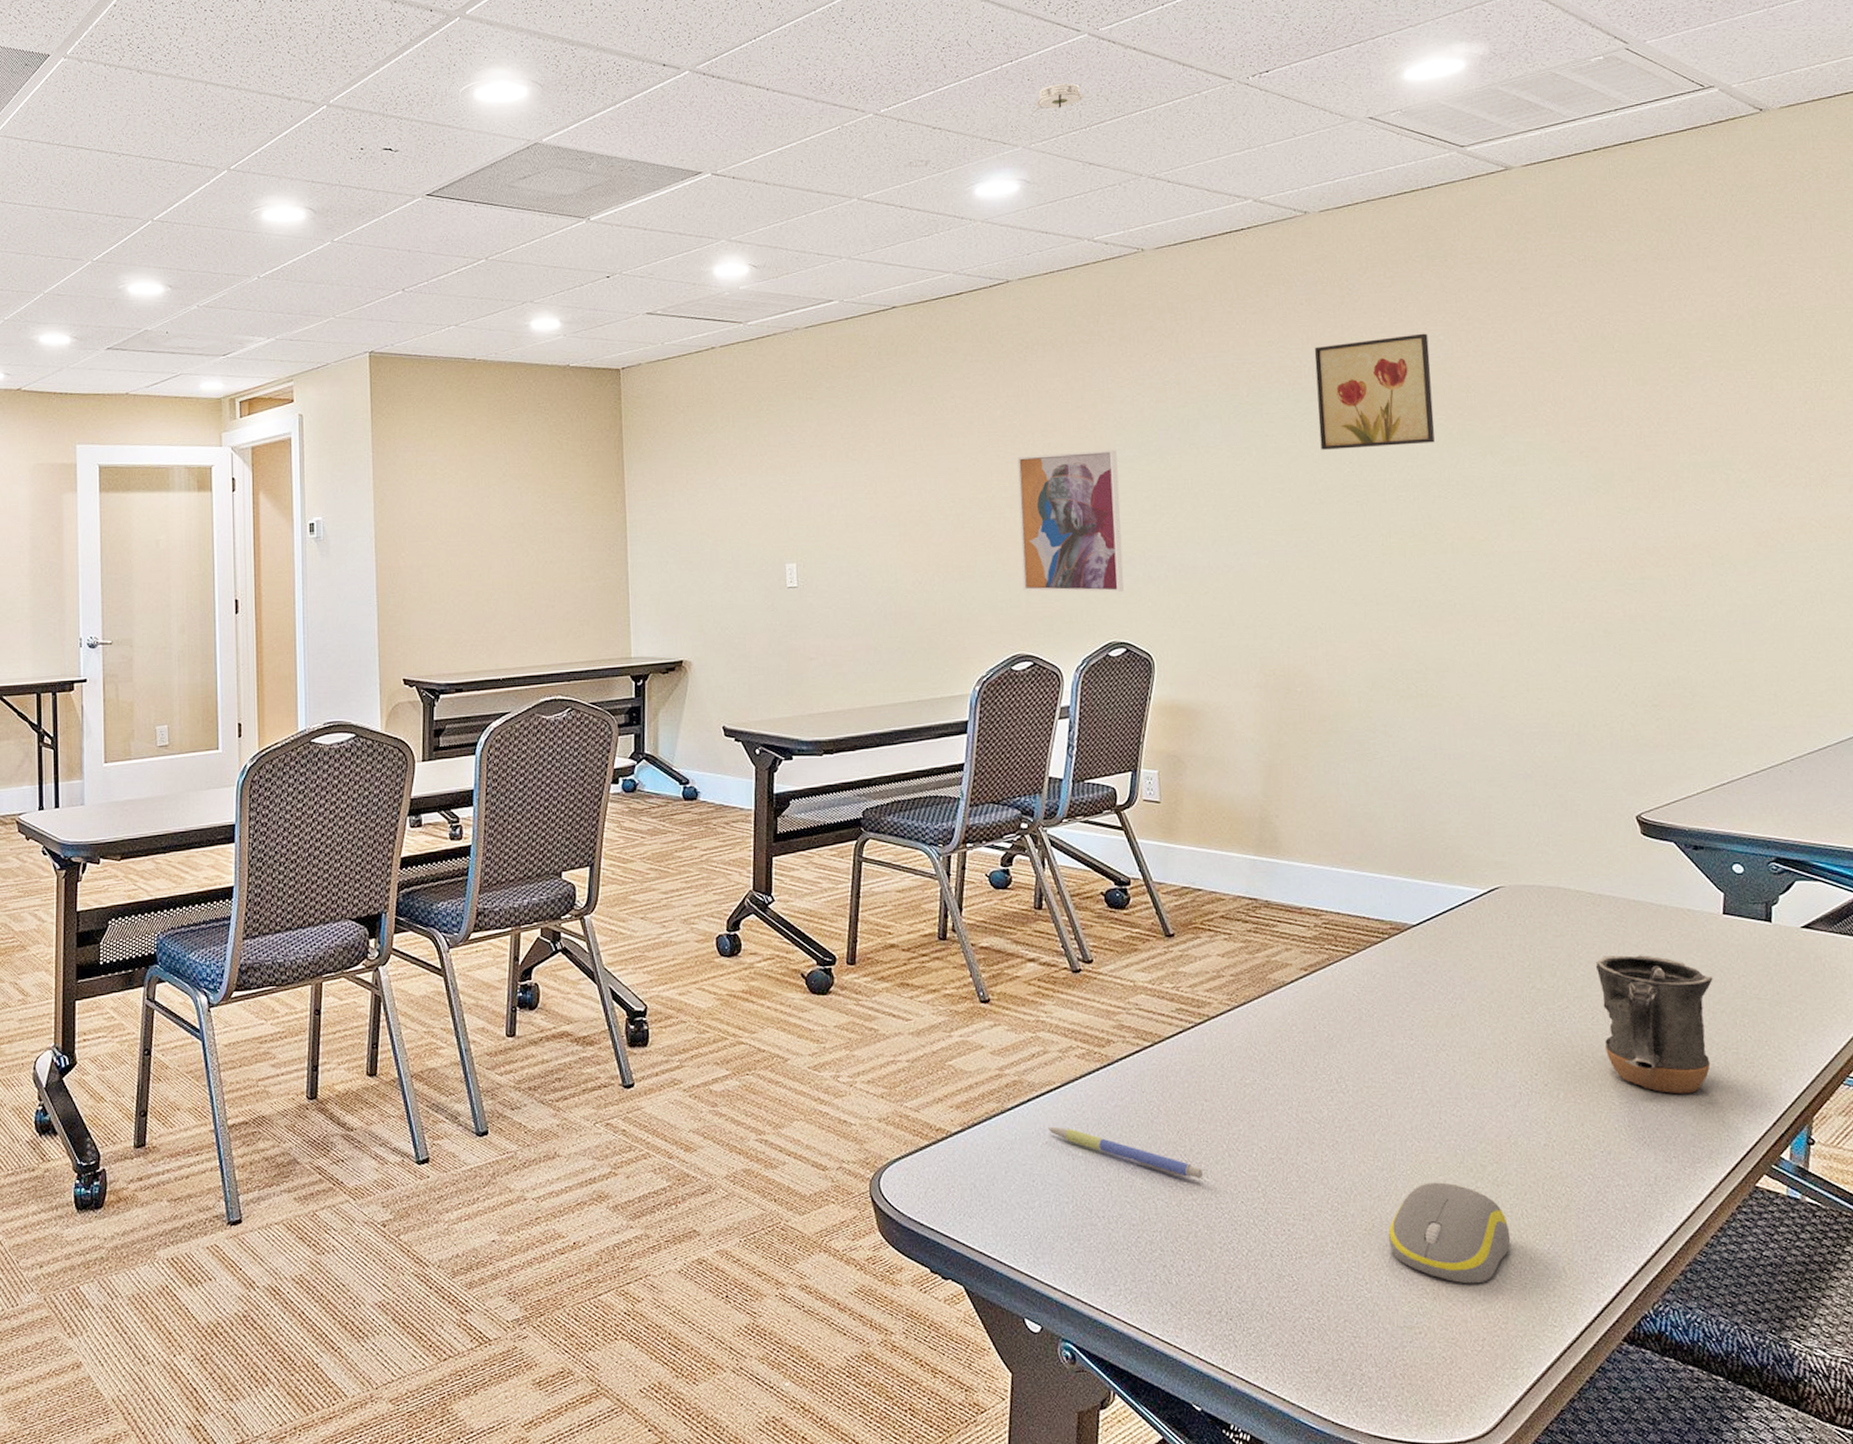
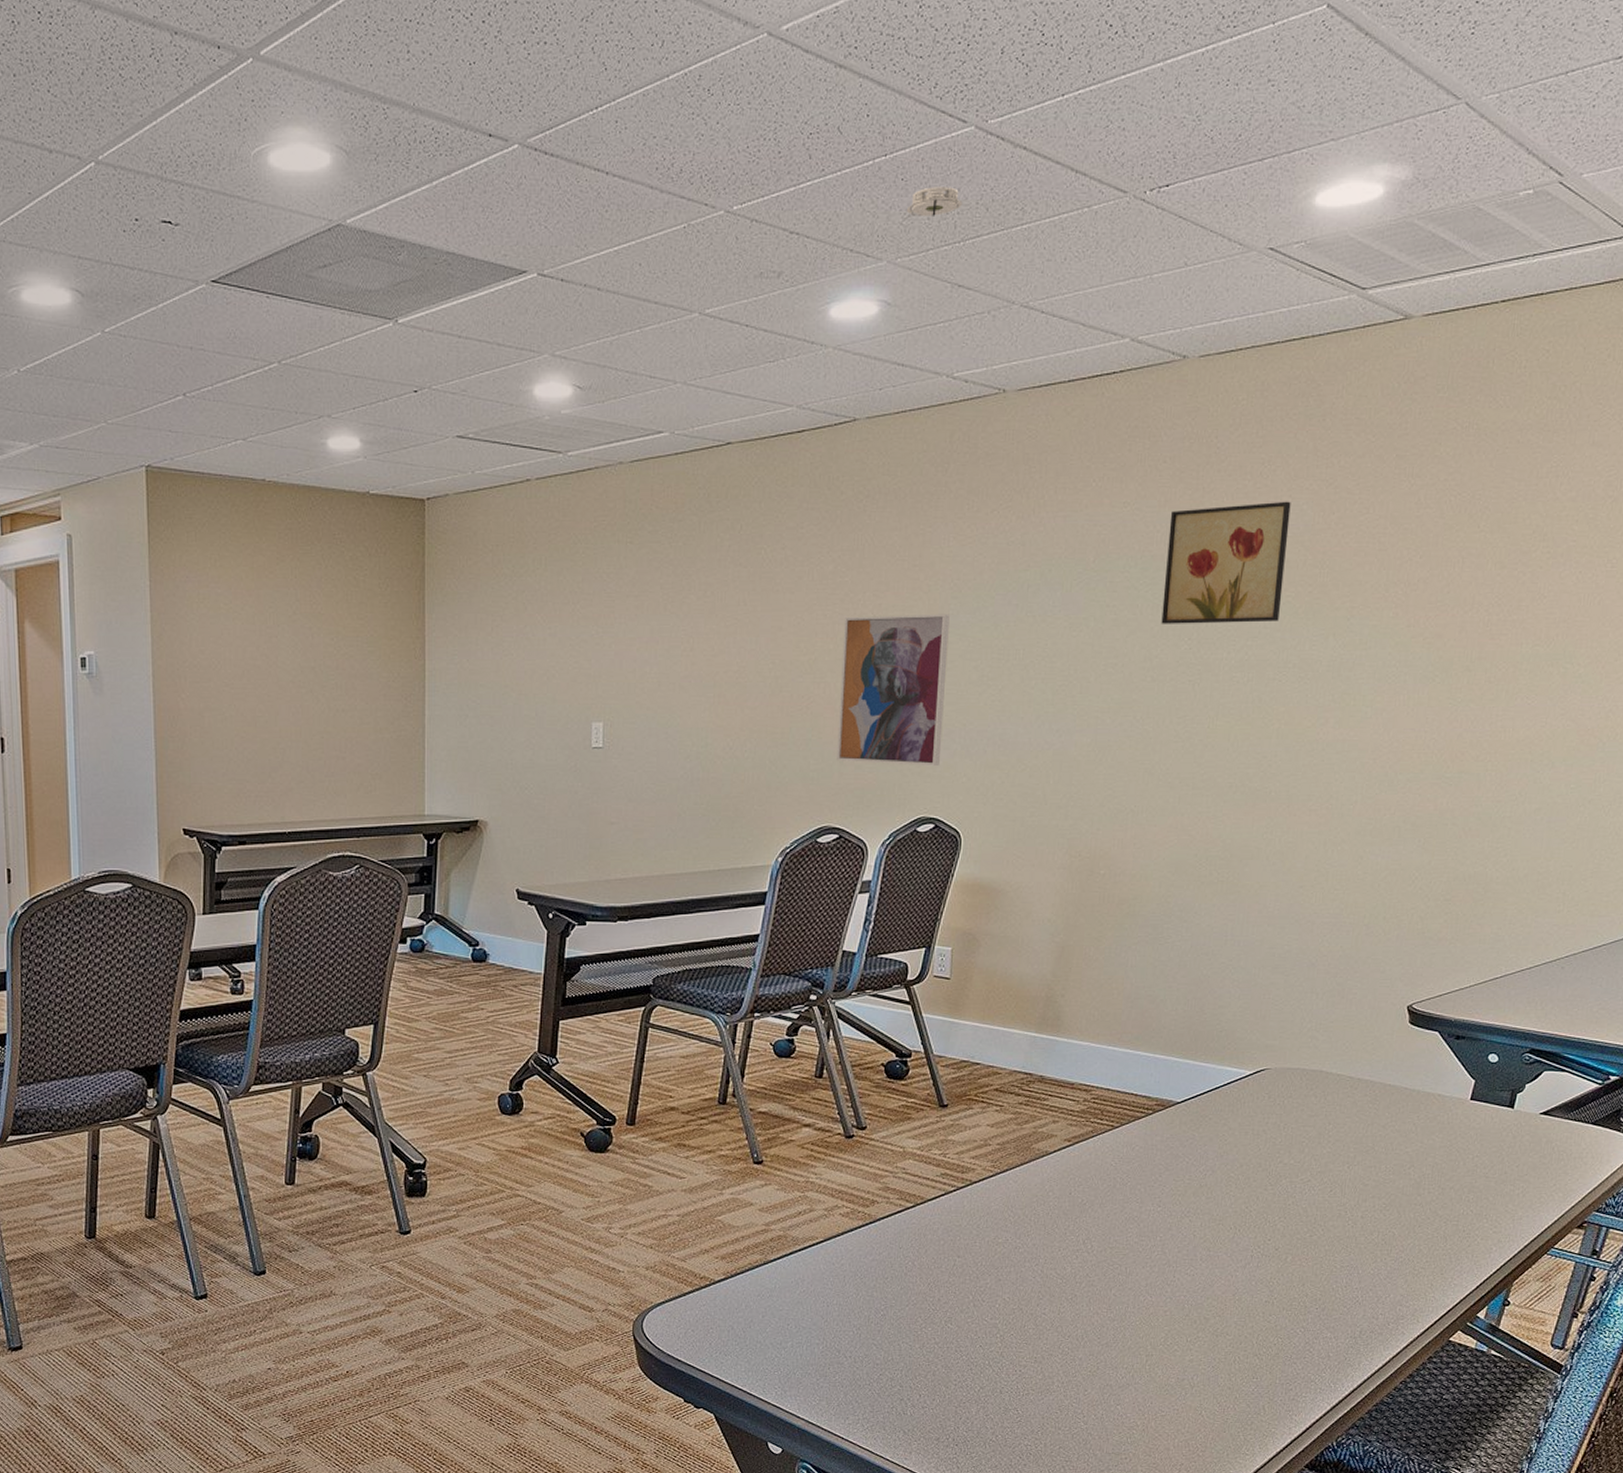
pen: present [1047,1126,1203,1179] -> none [806,1277,947,1326]
computer mouse: present [1388,1182,1511,1284] -> none [1109,1332,1221,1419]
mug: present [1595,955,1713,1095] -> none [1337,1135,1449,1260]

